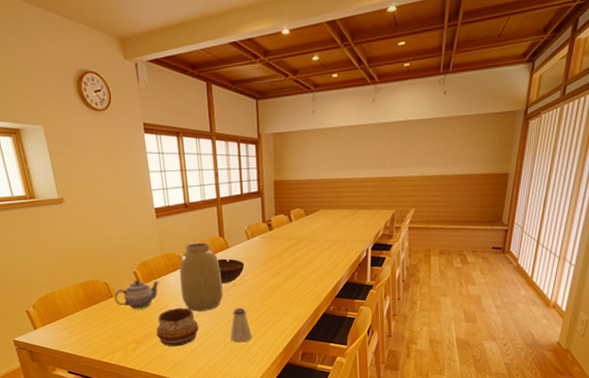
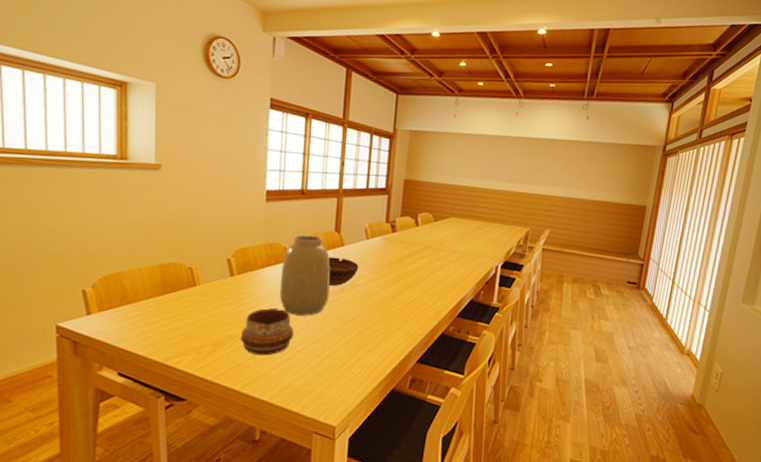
teapot: present [114,279,160,310] -> none [197,269,256,305]
saltshaker: present [230,308,252,343] -> none [329,316,356,359]

